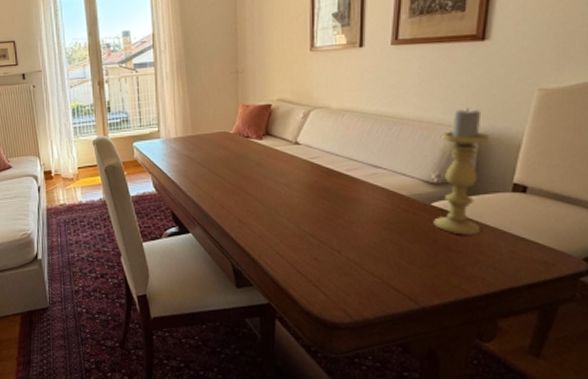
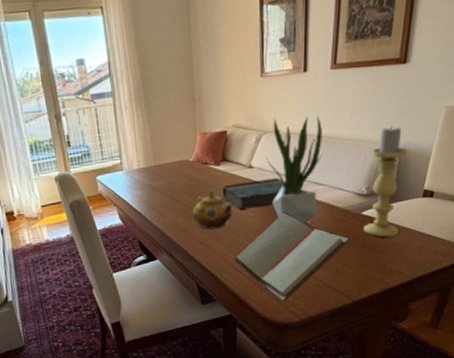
teapot: none [230,166,275,206] -> present [192,191,233,229]
book: none [264,157,338,188] -> present [222,178,287,210]
paperback book: none [275,193,417,297] -> present [234,211,350,302]
potted plant: none [314,93,383,209] -> present [266,115,324,223]

